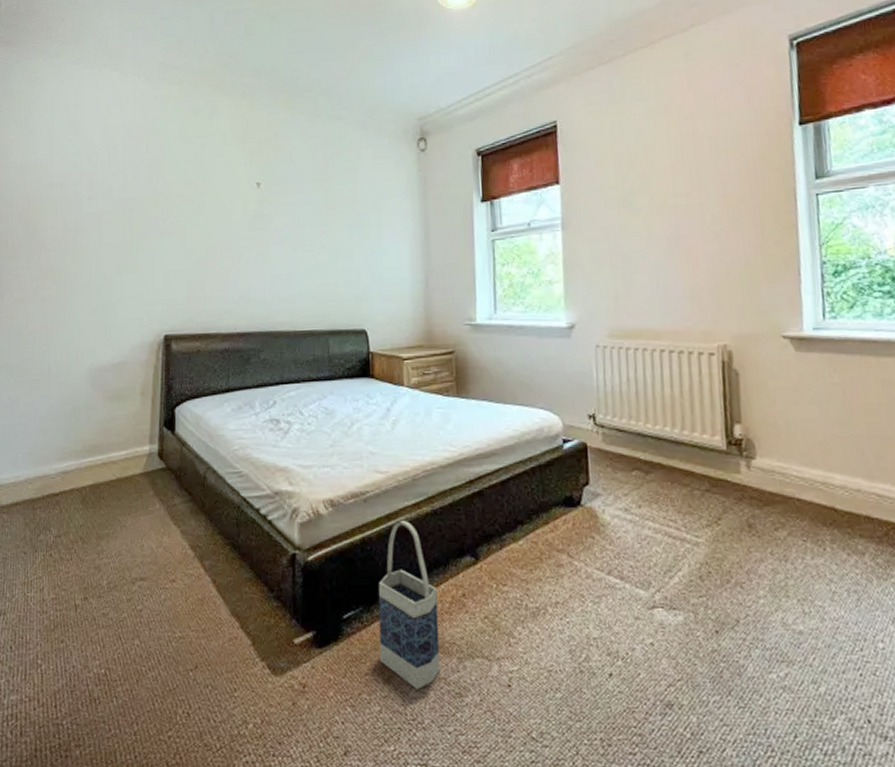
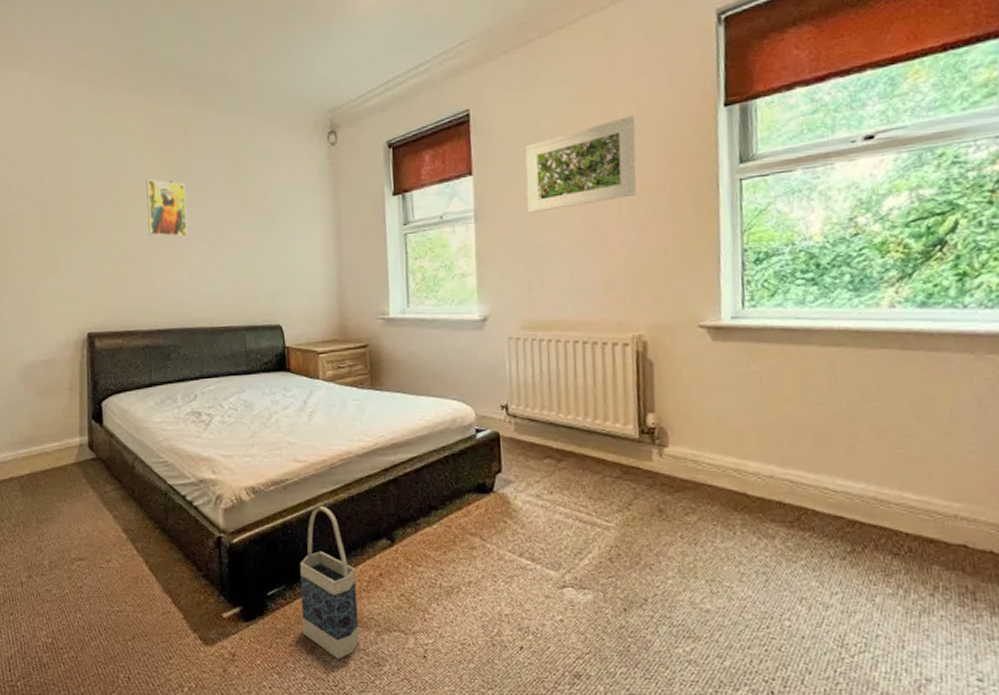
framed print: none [233,180,274,239] -> present [146,179,187,237]
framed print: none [610,131,719,223] -> present [525,115,637,214]

